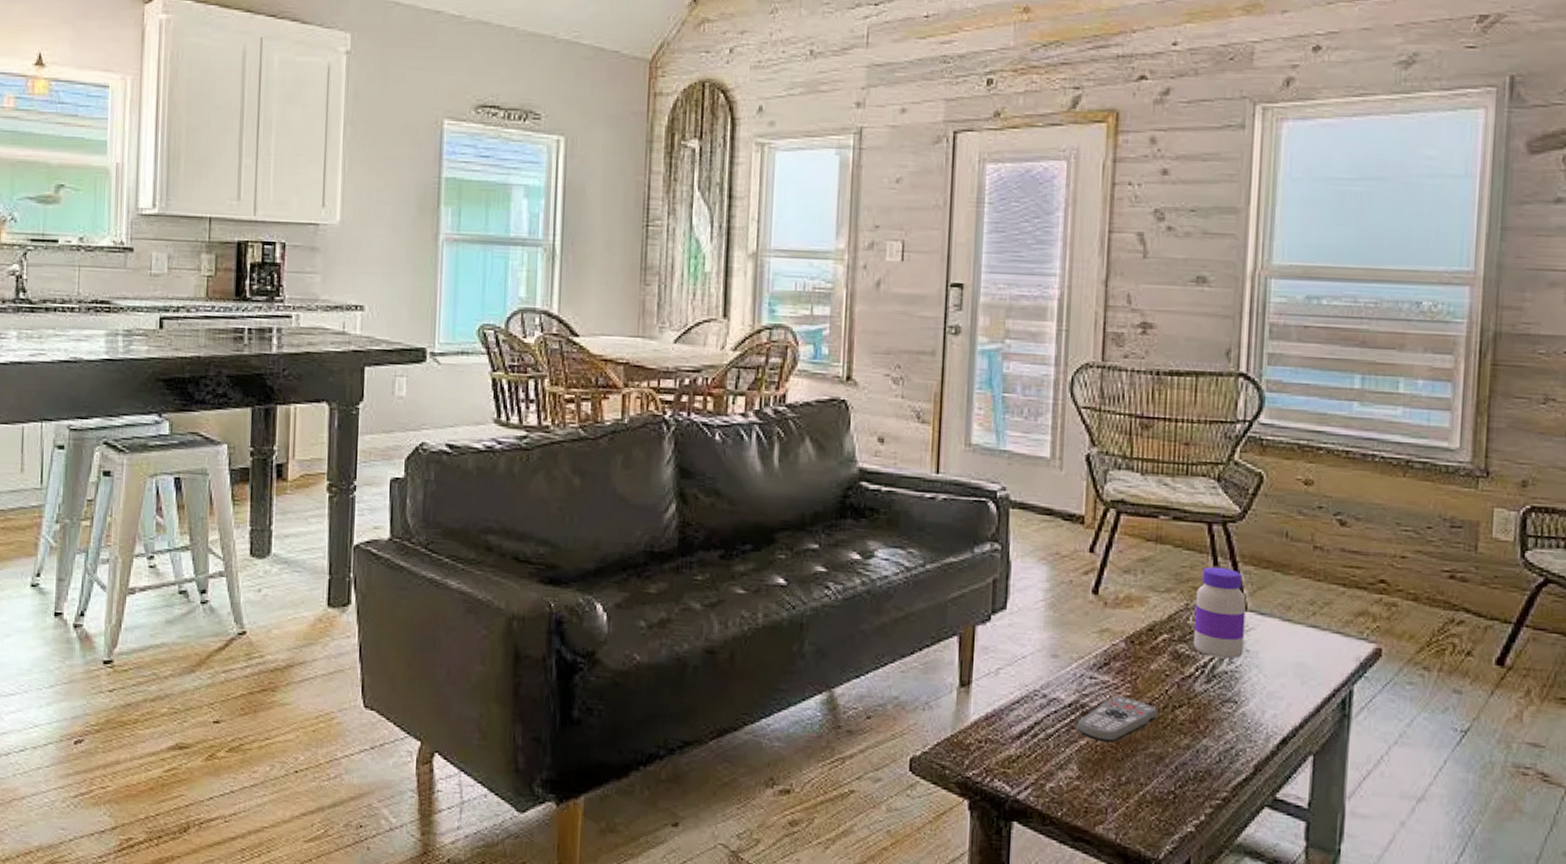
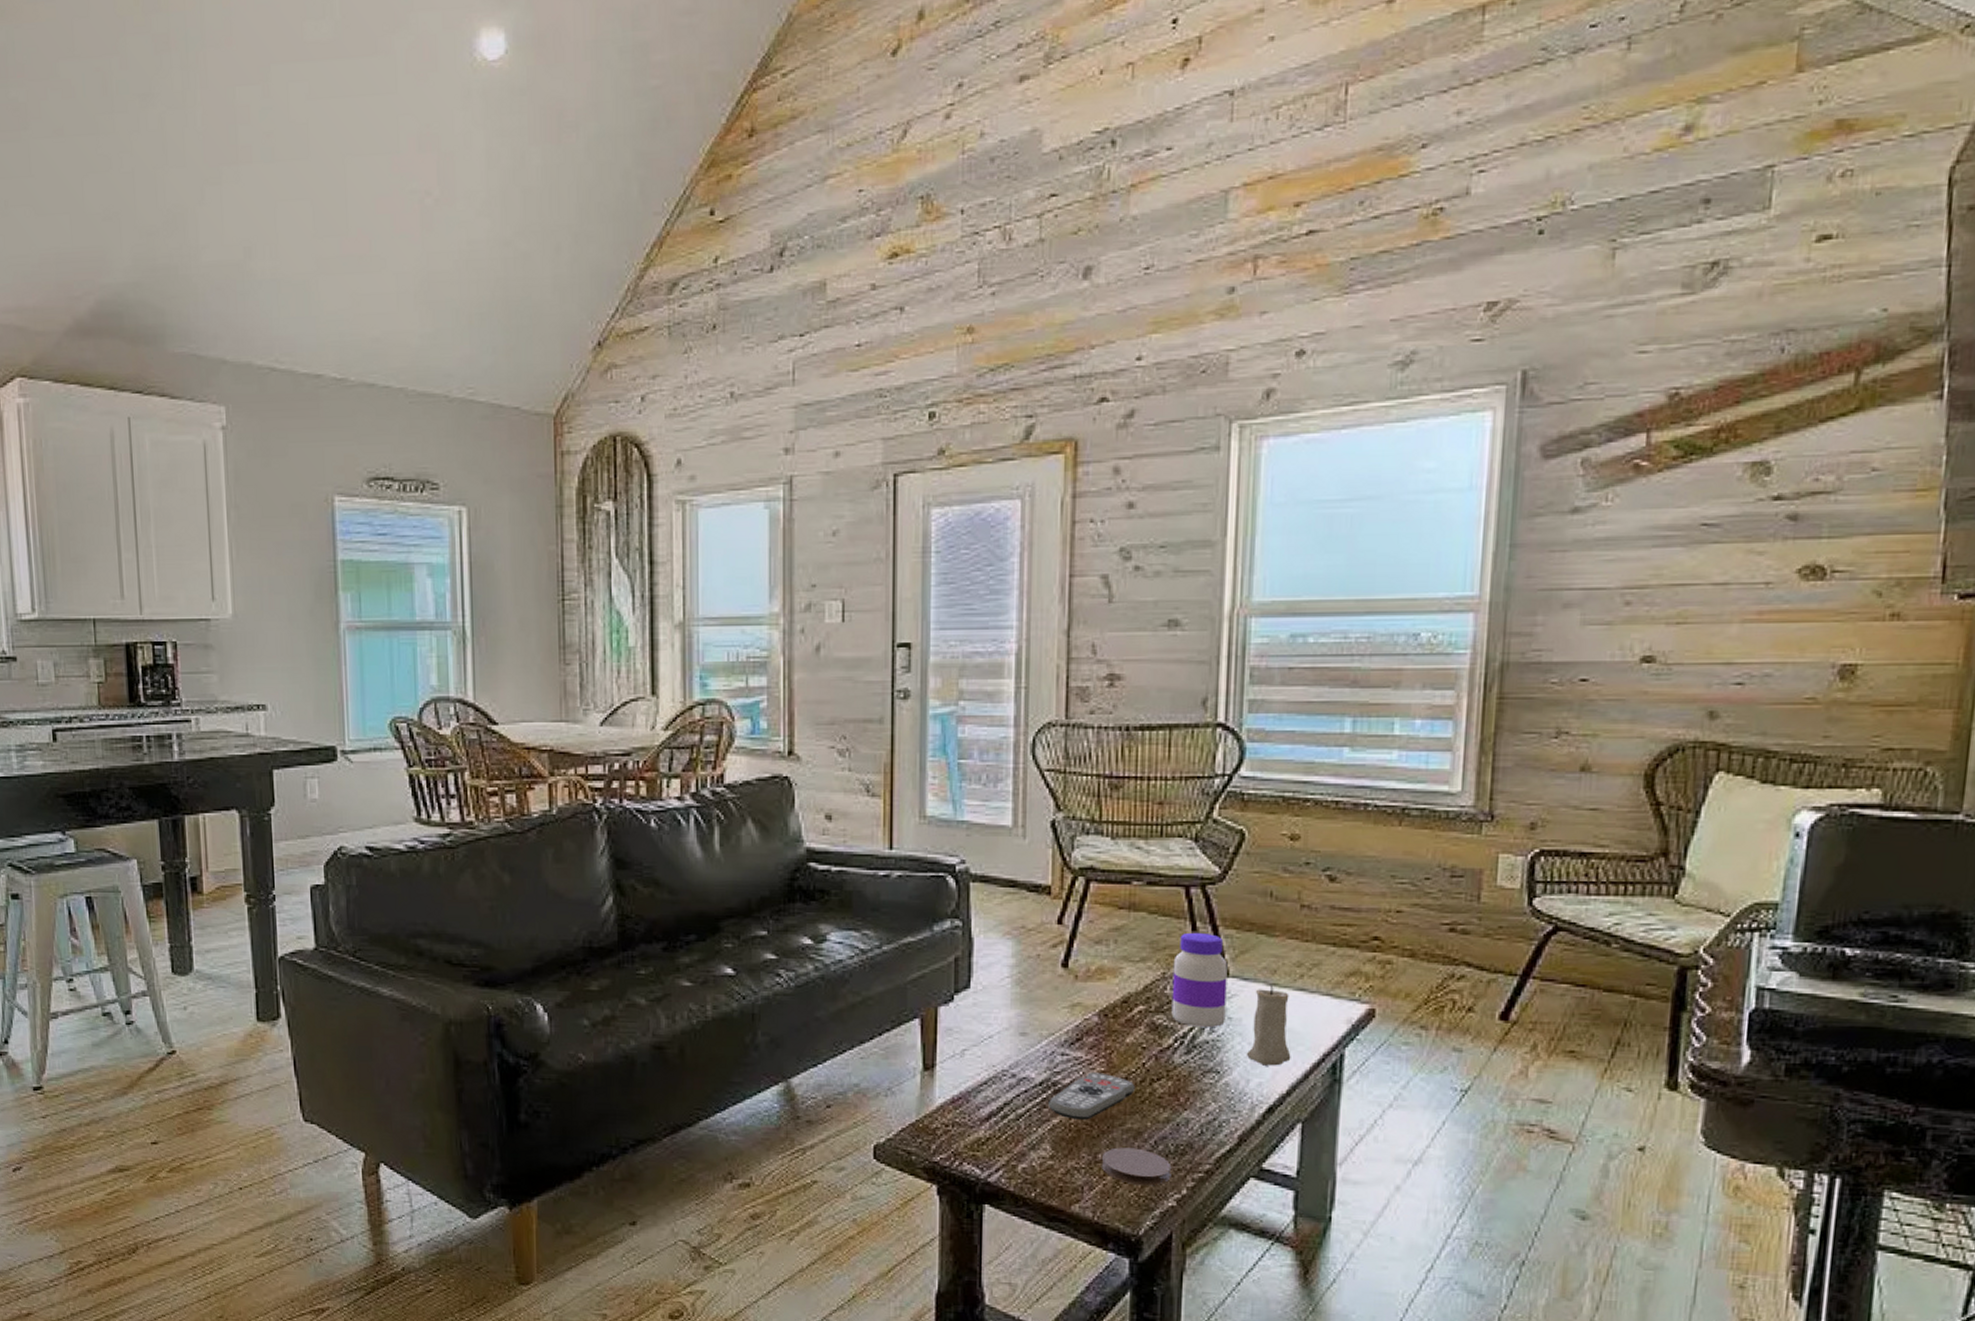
coaster: none [1124,771,1191,811] -> present [1101,1147,1172,1186]
candle: none [1262,620,1304,699] -> present [1246,985,1291,1066]

